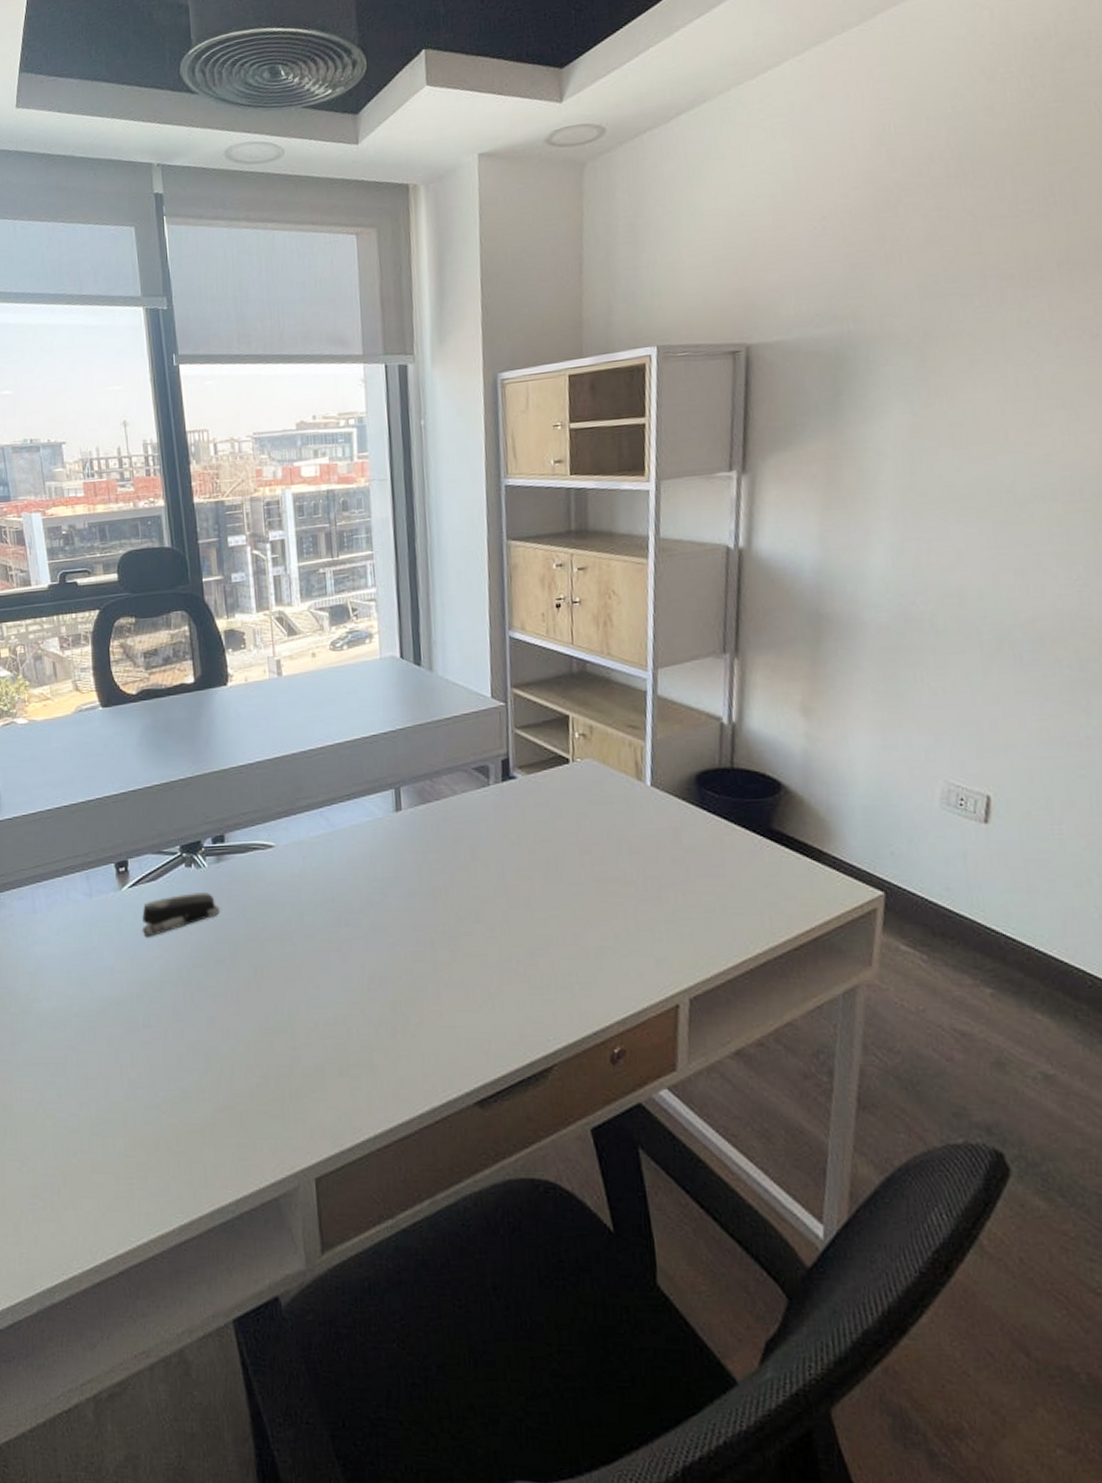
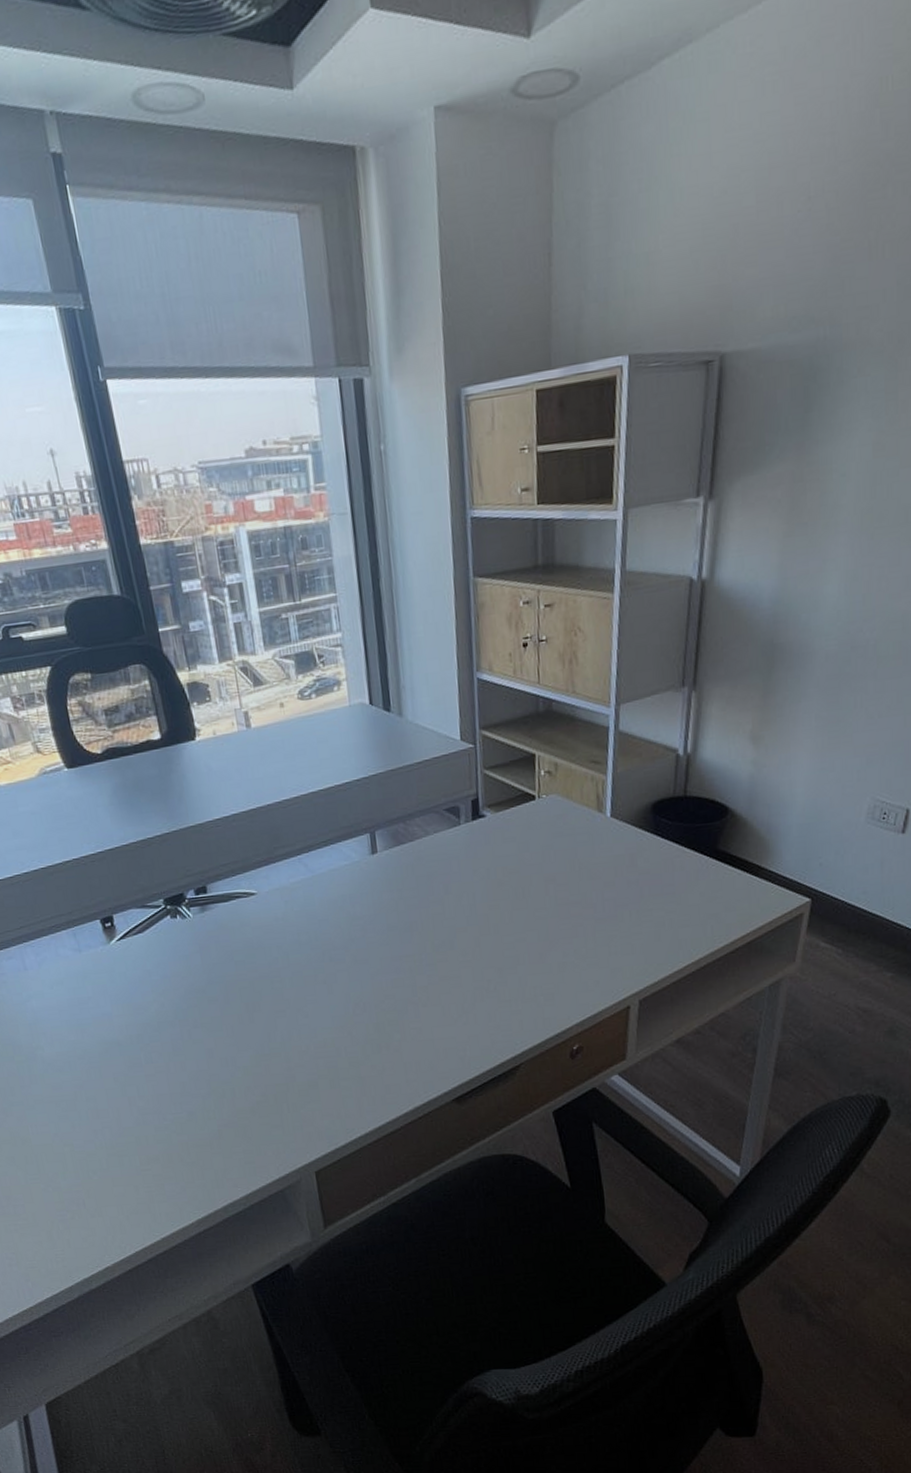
stapler: present [142,892,220,937] -> none [133,940,209,985]

